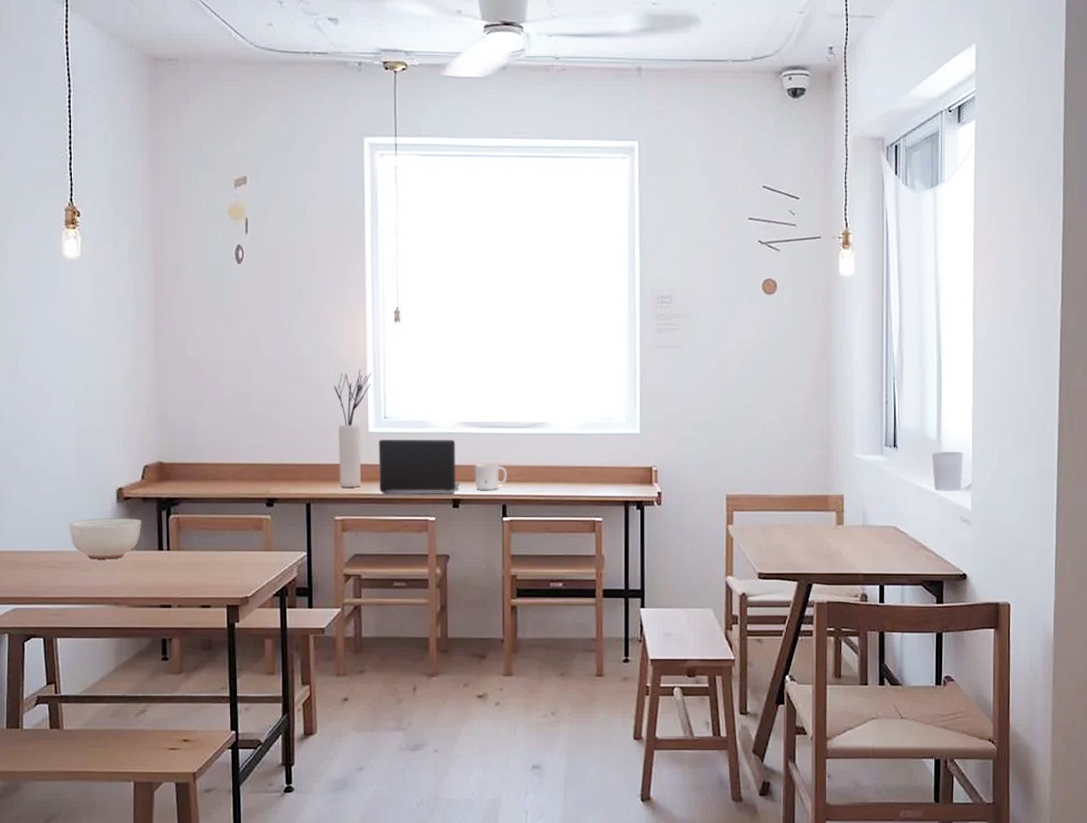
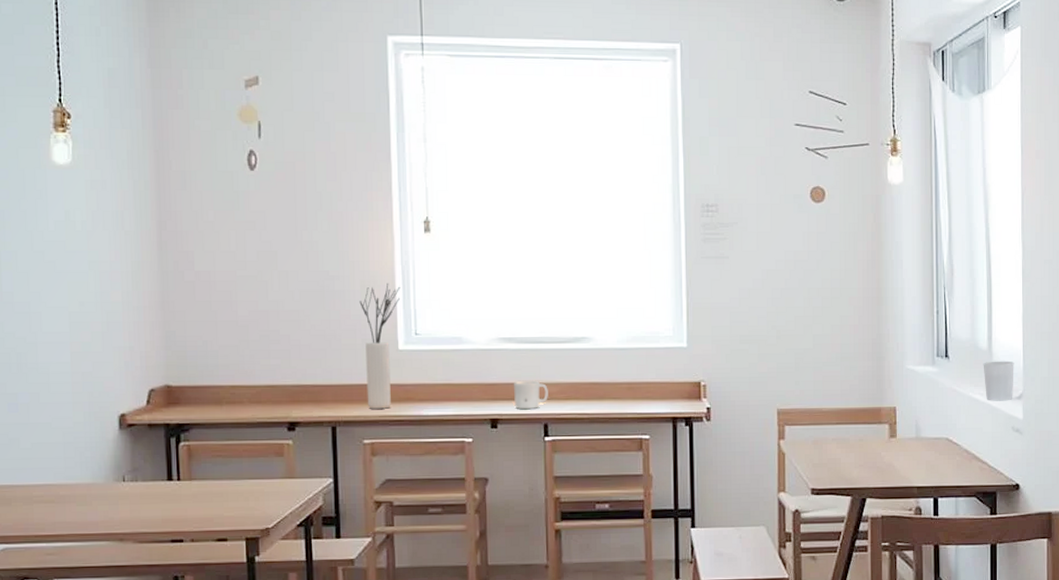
bowl: present [68,518,142,559] -> none [64,446,149,492]
laptop computer: present [379,440,460,494] -> none [410,357,499,415]

